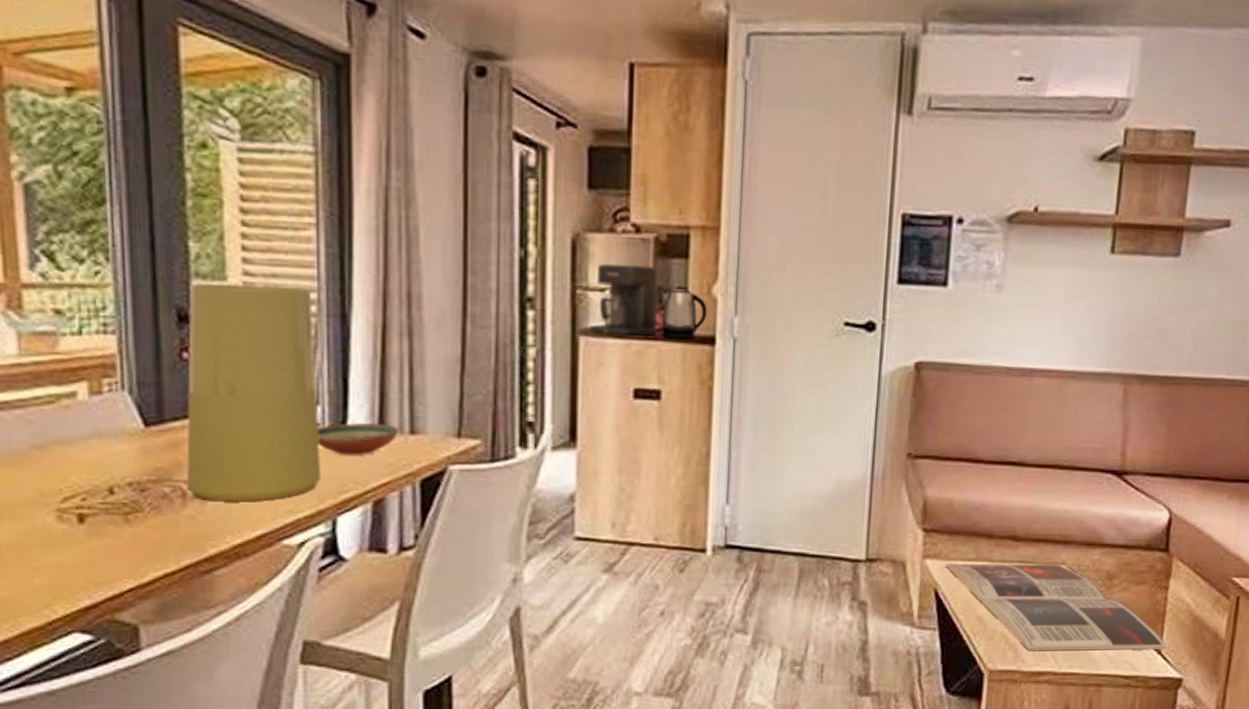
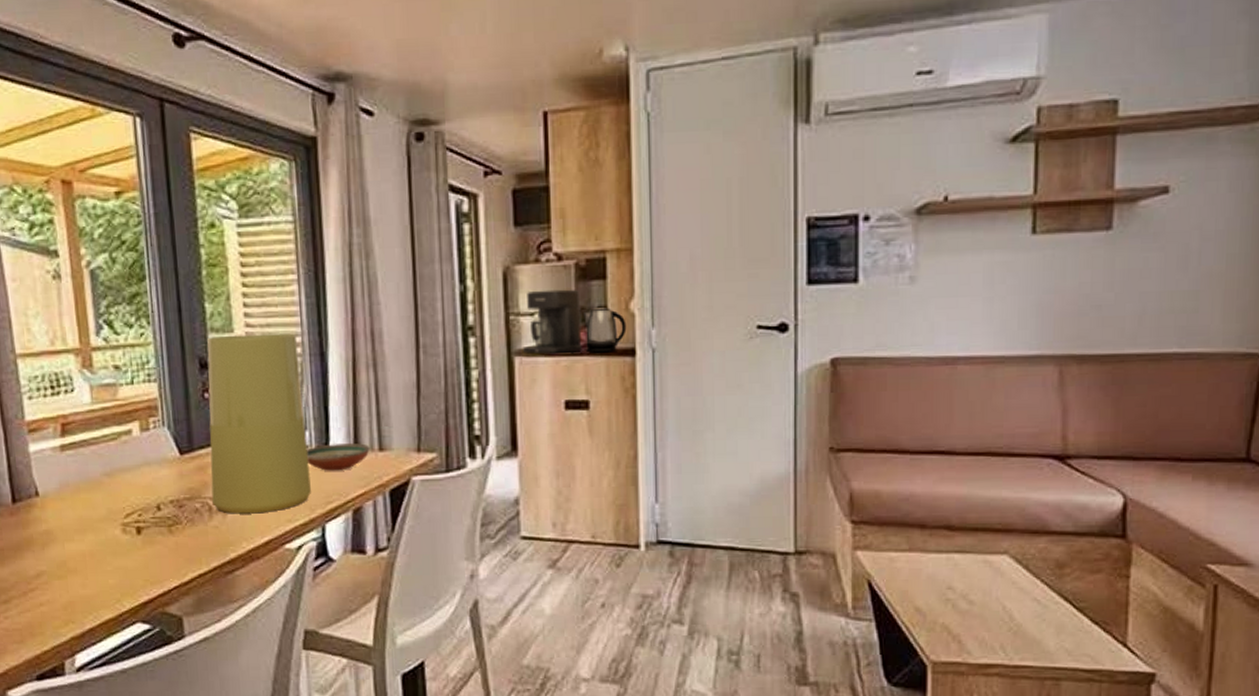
magazine: present [945,563,1168,651] -> none [877,553,1135,643]

